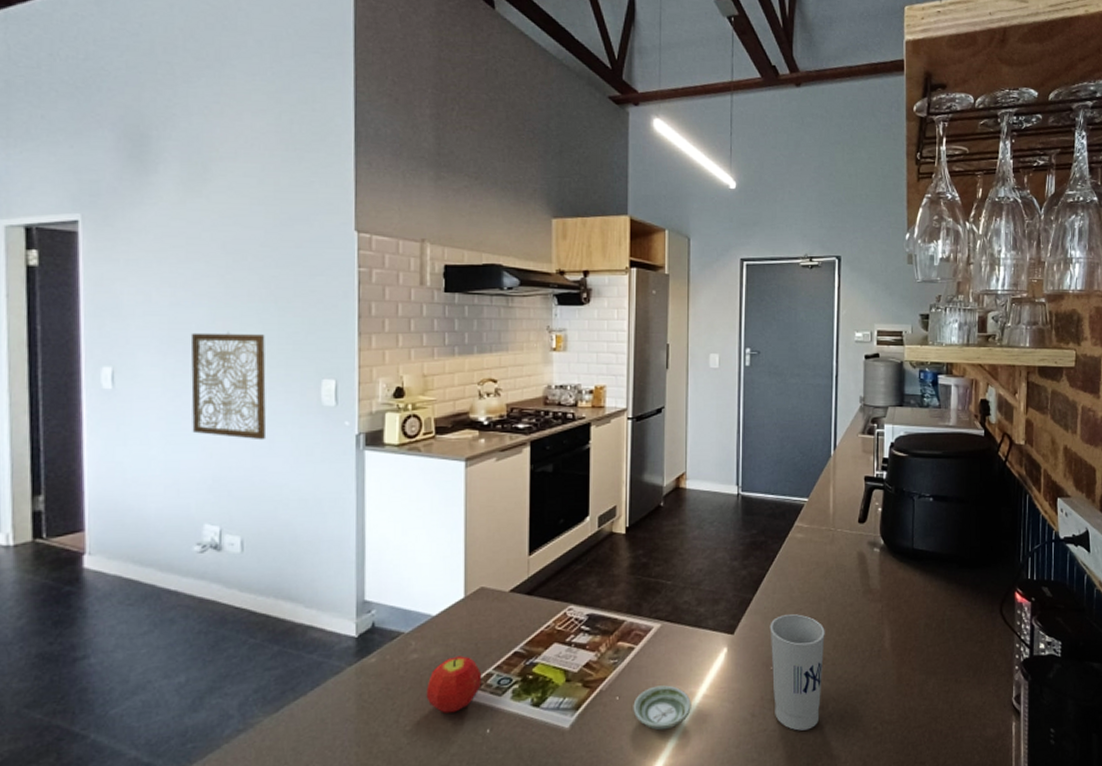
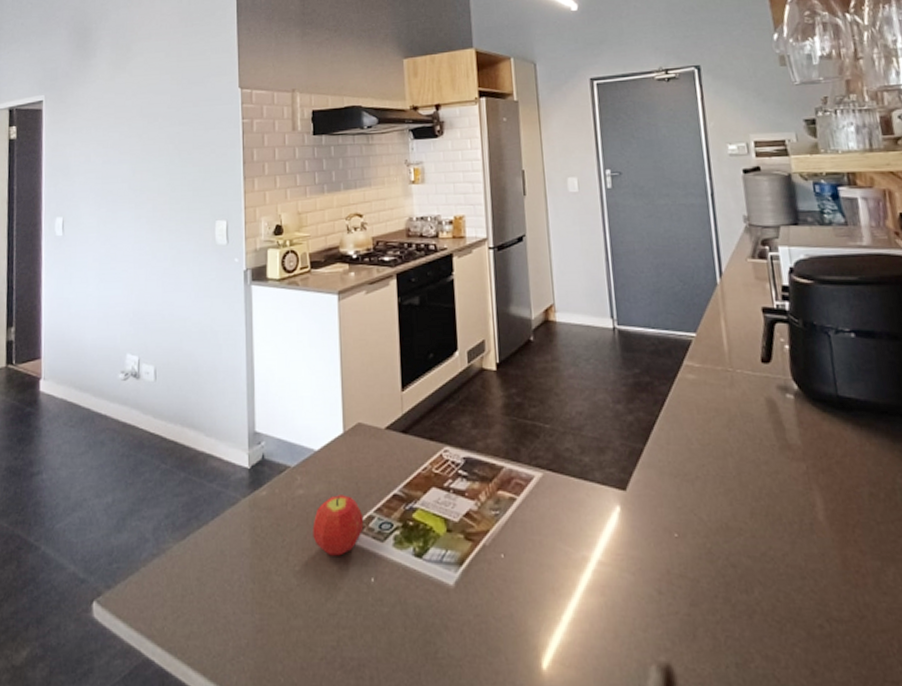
wall art: present [190,331,267,441] -> none [117,182,174,278]
saucer: present [633,685,691,730] -> none [520,545,586,599]
cup: present [770,614,825,731] -> none [667,471,745,619]

